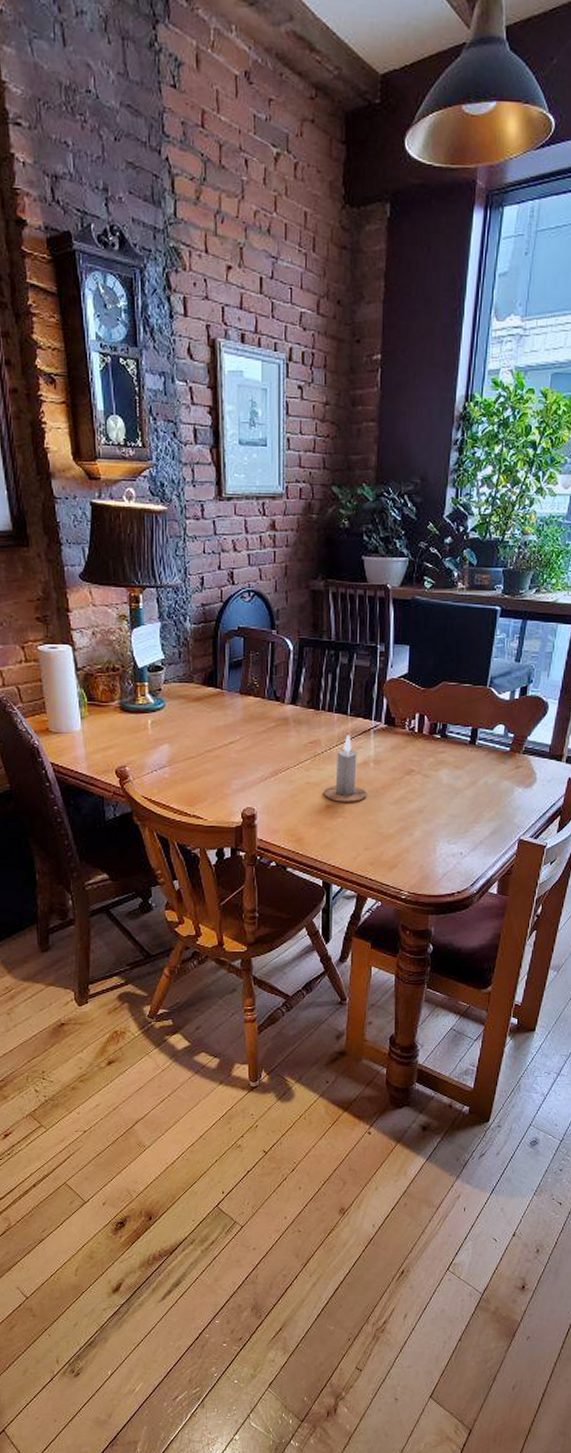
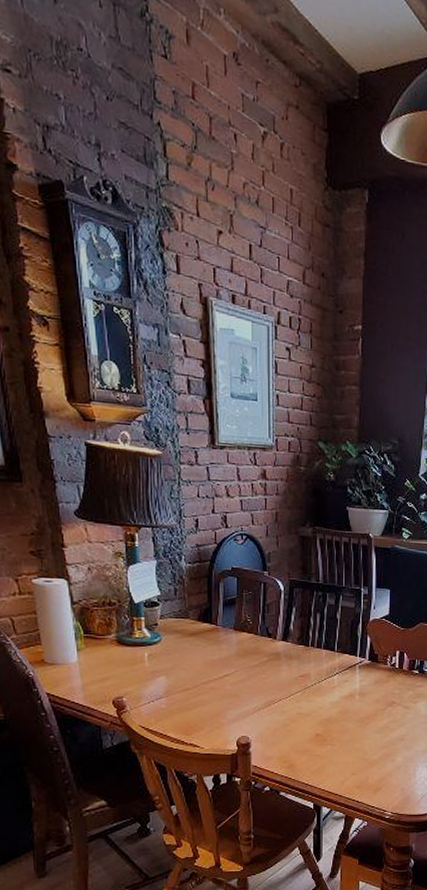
candle: present [323,734,367,802] -> none [313,669,353,731]

